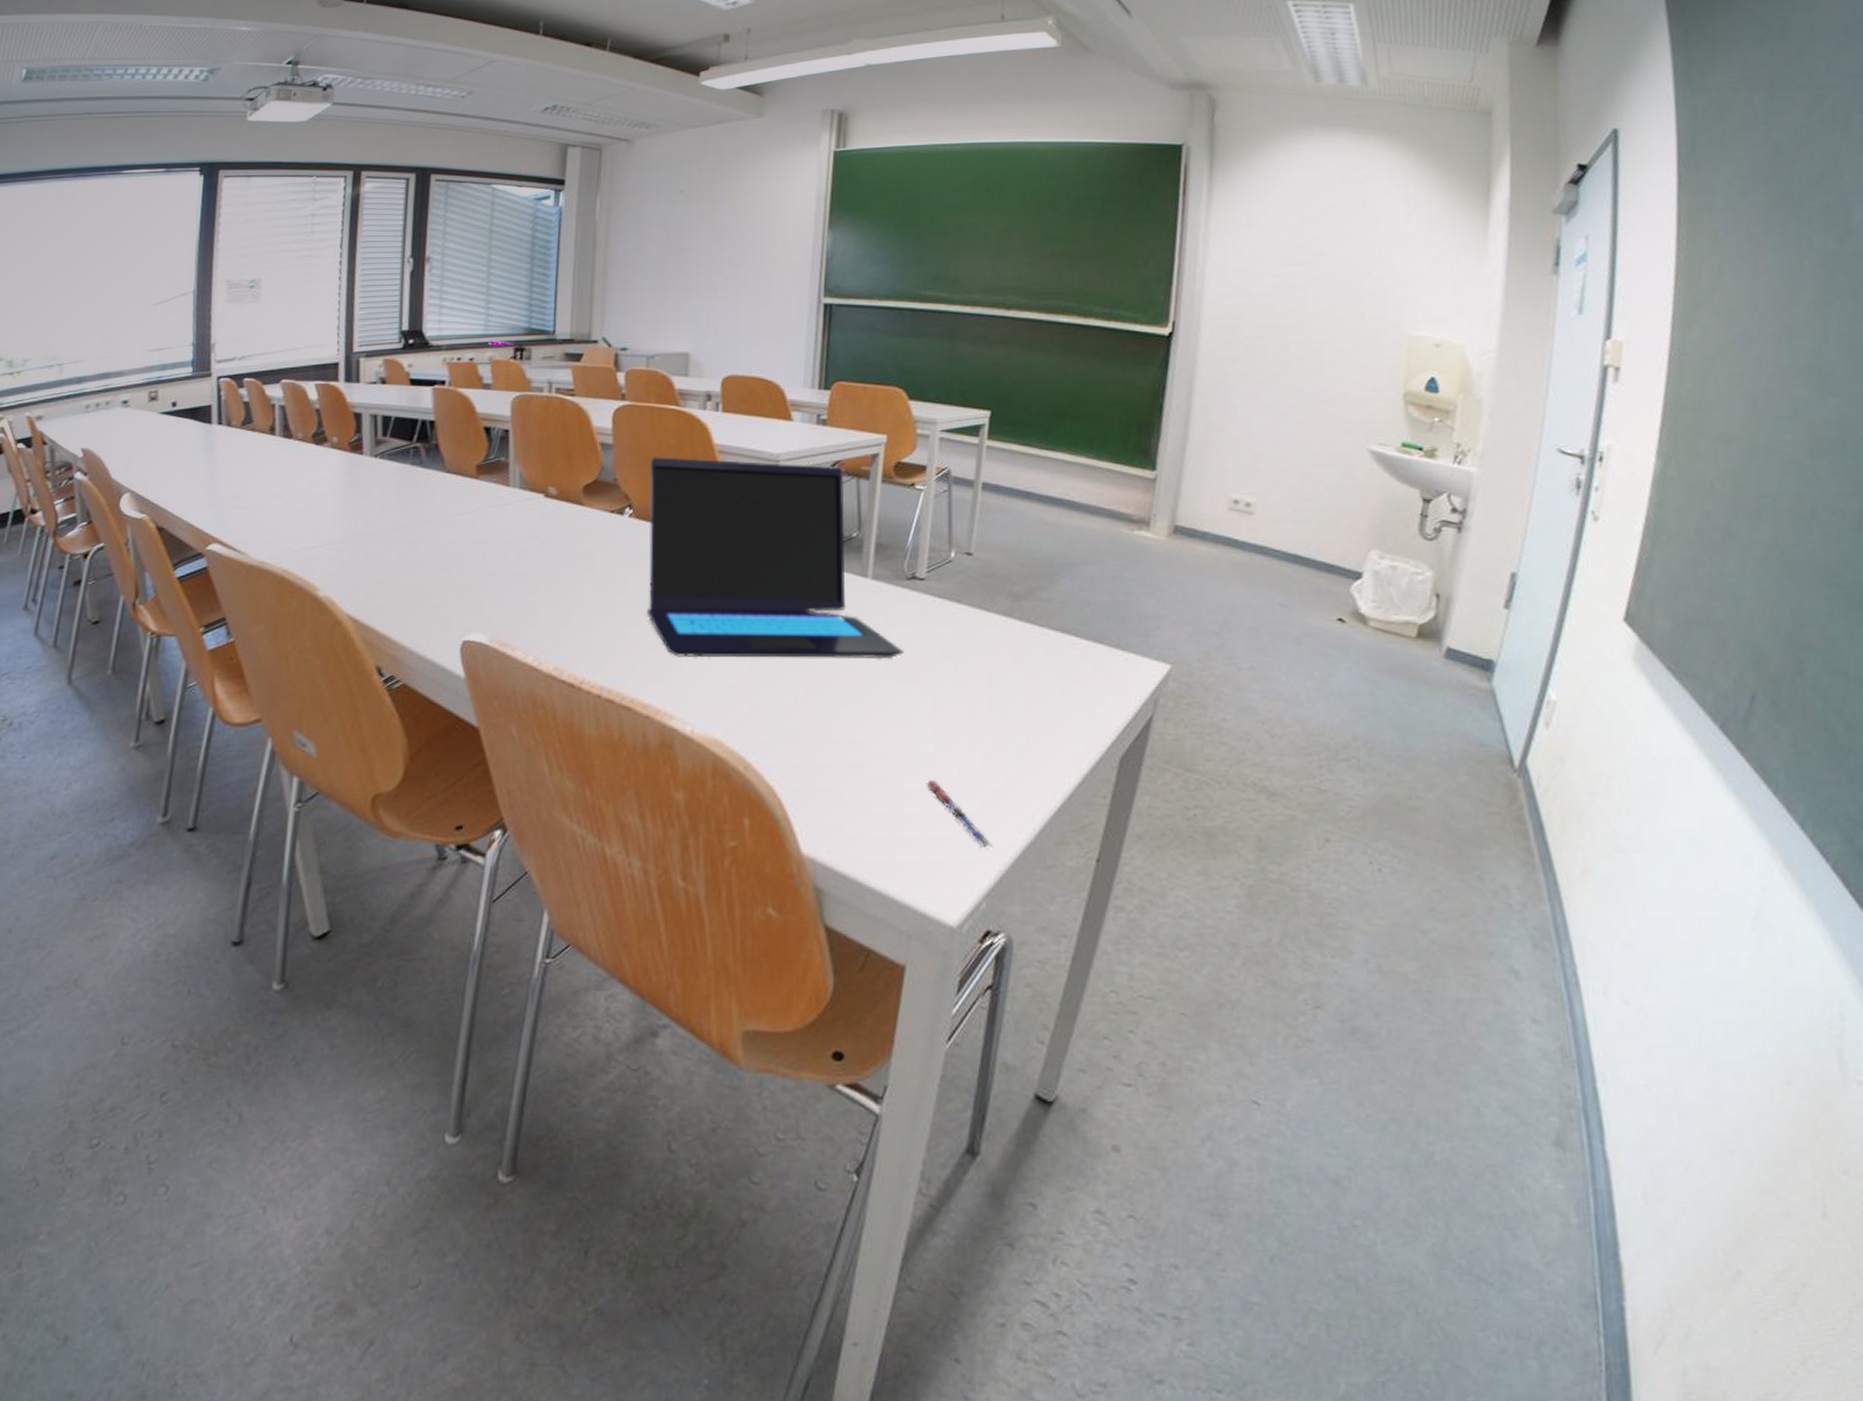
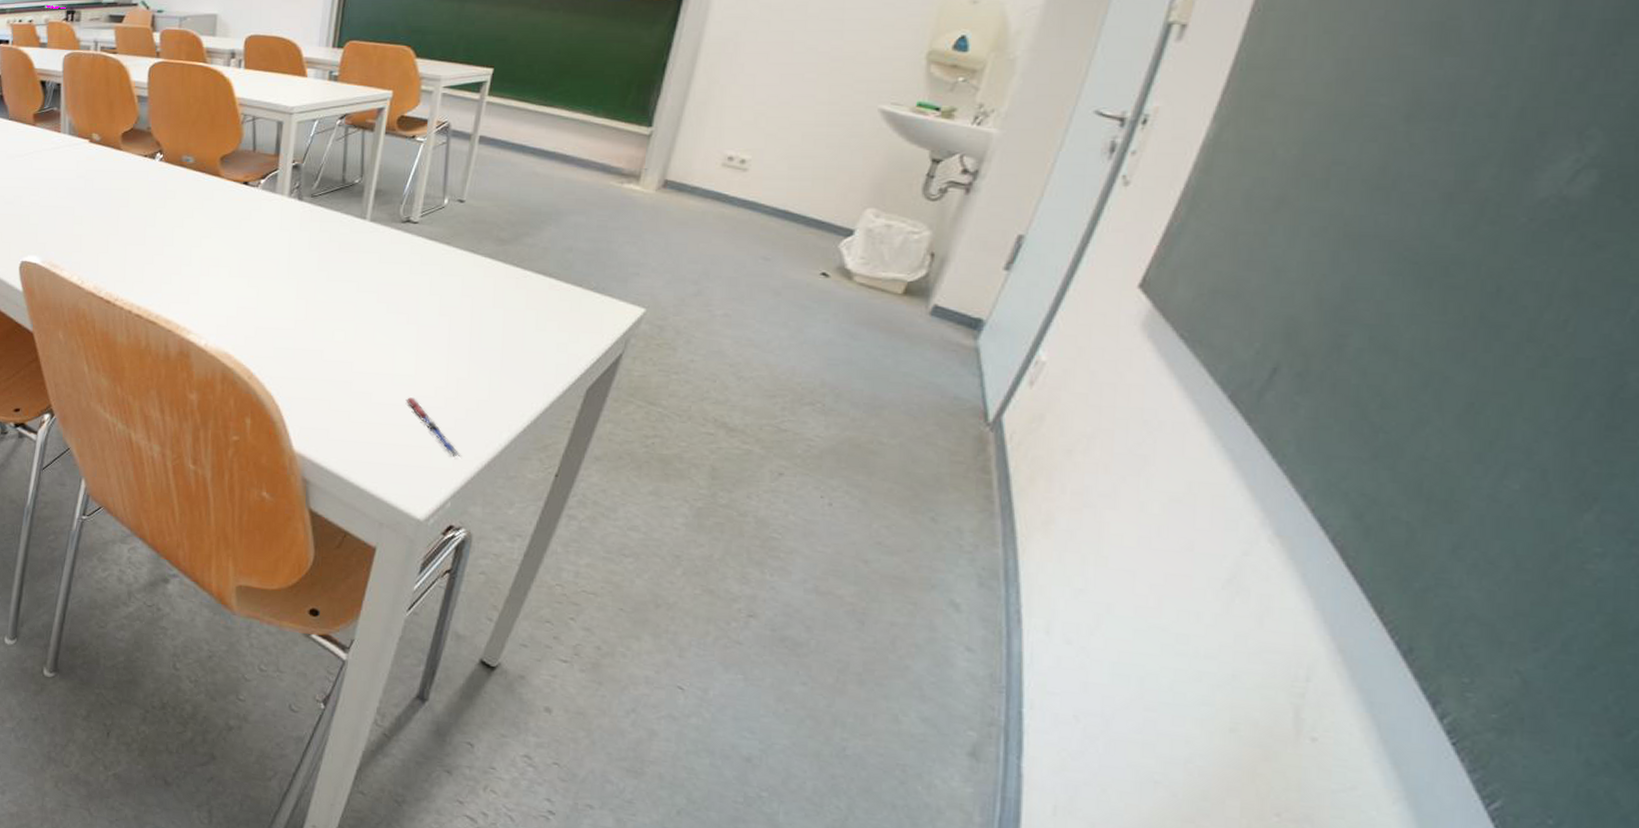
laptop: present [647,457,904,659] -> none [172,109,394,292]

